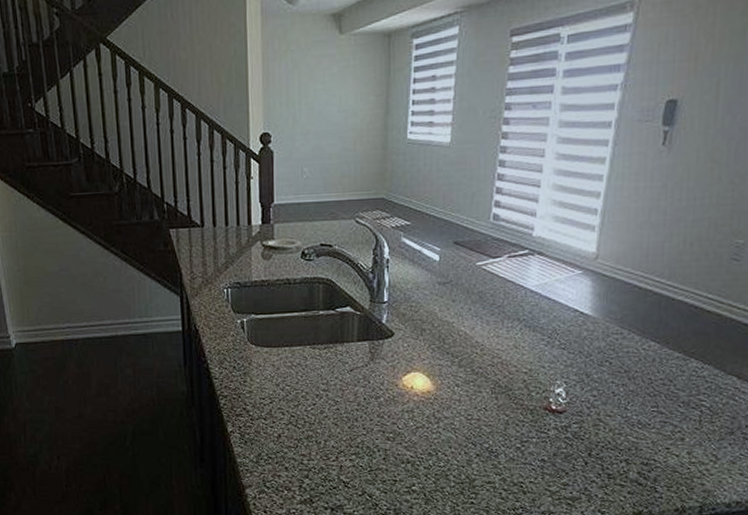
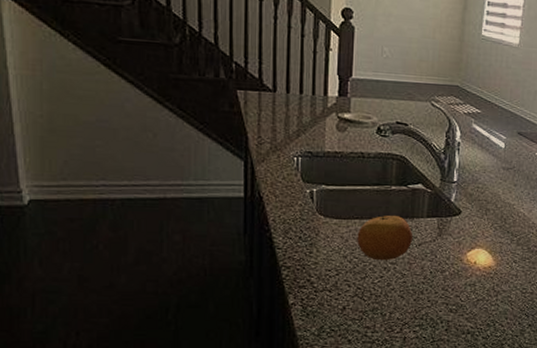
fruit: none [288,341,345,388] -> present [357,216,414,261]

